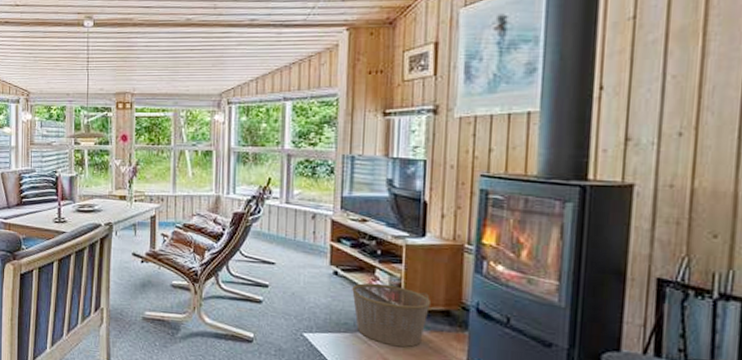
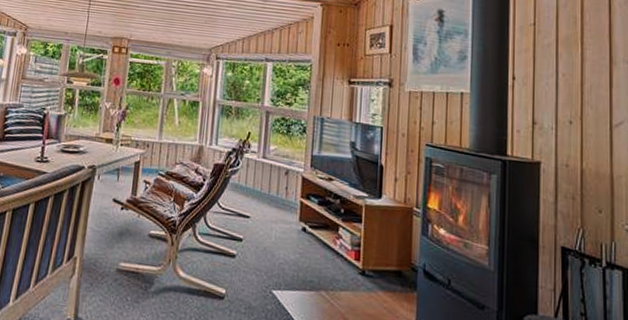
basket: present [352,283,432,348] -> none [318,240,386,308]

